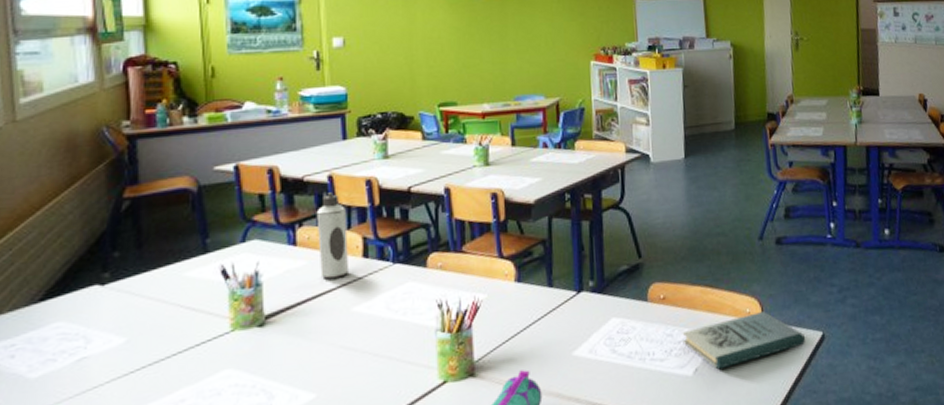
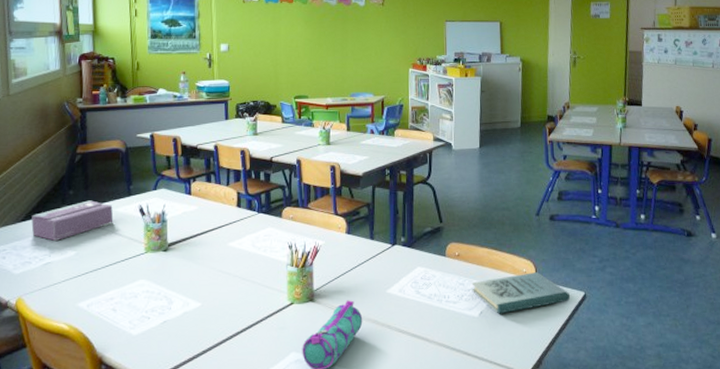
tissue box: none [55,263,182,326] -> present [31,200,114,241]
water bottle: present [316,192,348,279] -> none [205,158,227,221]

